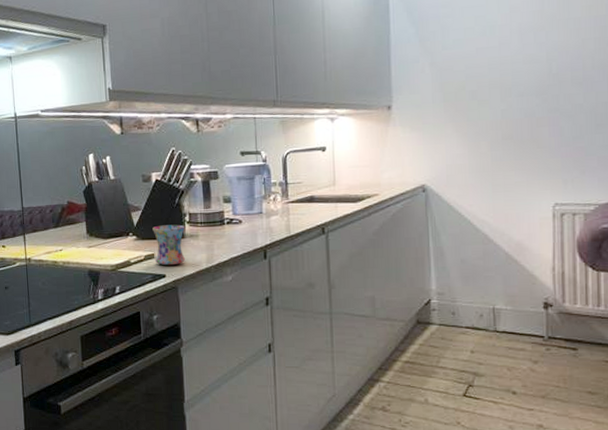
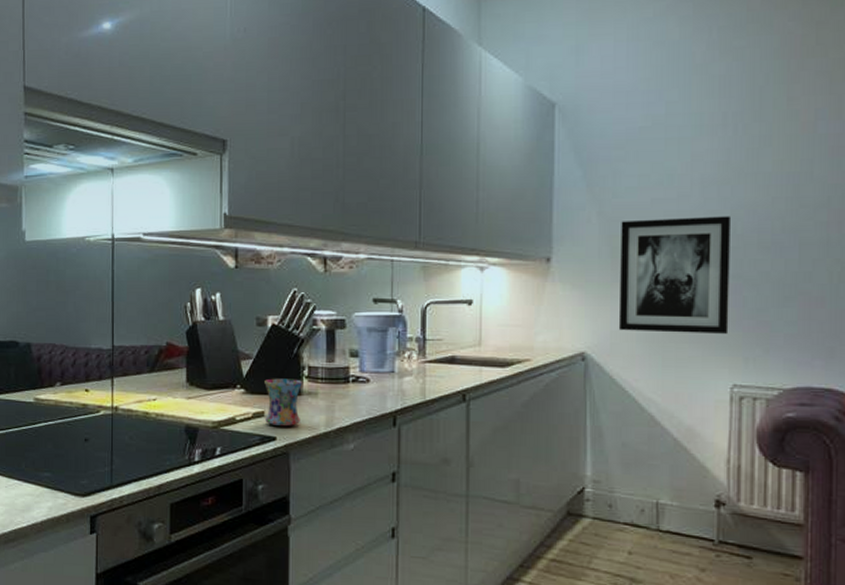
wall art: none [451,58,549,164] -> present [618,216,730,334]

